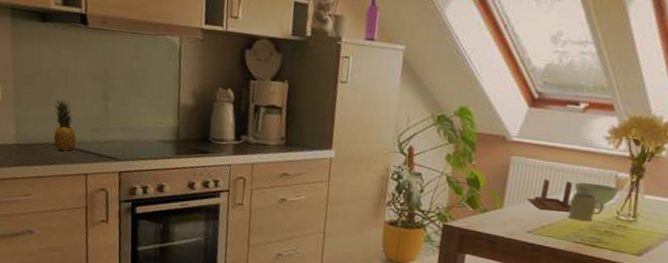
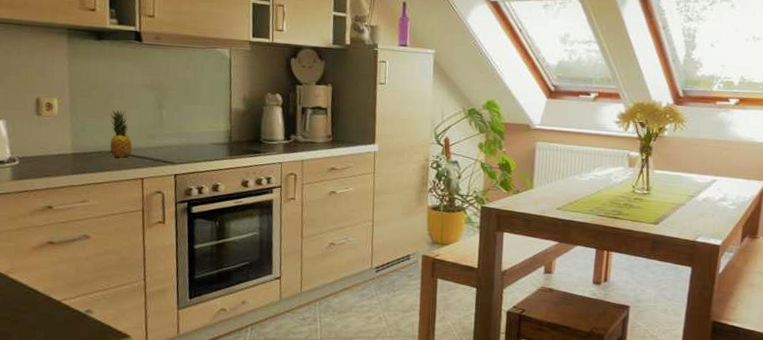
napkin holder: present [527,179,573,213] -> none [554,160,592,189]
mug: present [568,192,605,222] -> none [591,170,621,197]
bowl: present [574,182,620,209] -> none [593,161,633,185]

